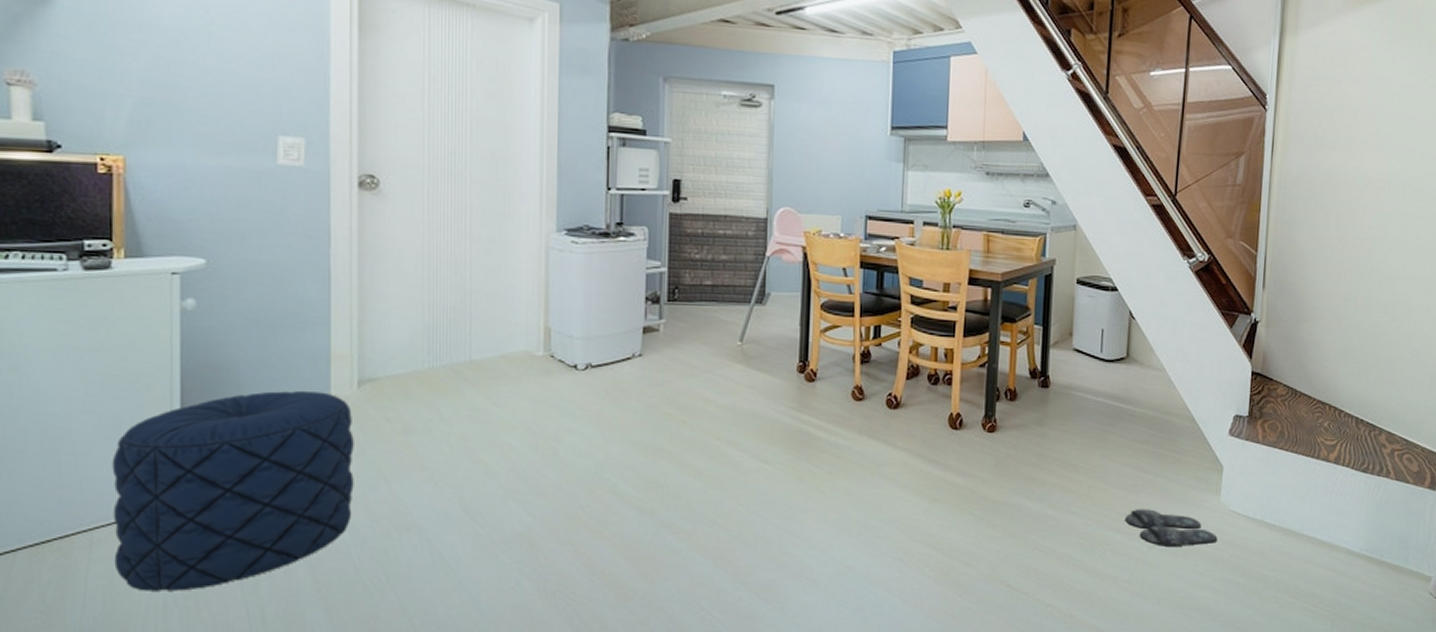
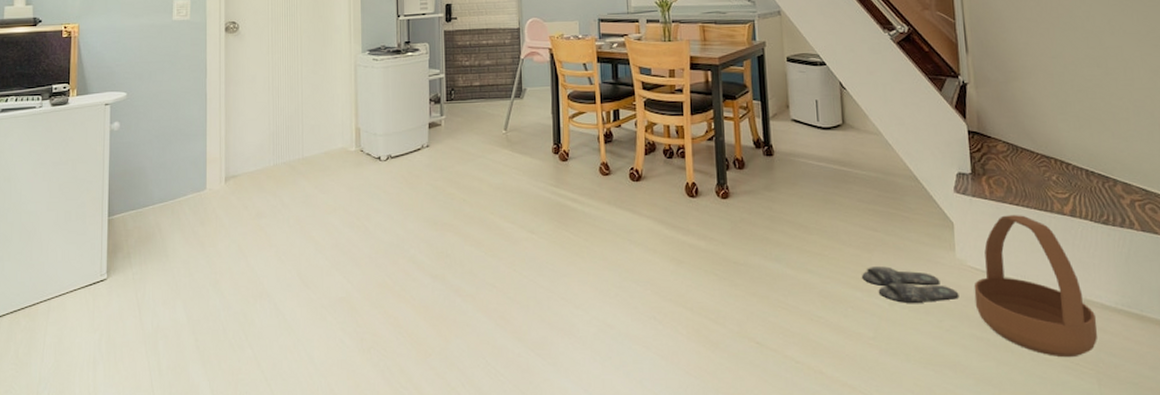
pouf: present [112,391,354,591] -> none [63,187,222,348]
basket: none [1231,460,1341,600] -> present [974,215,1097,358]

